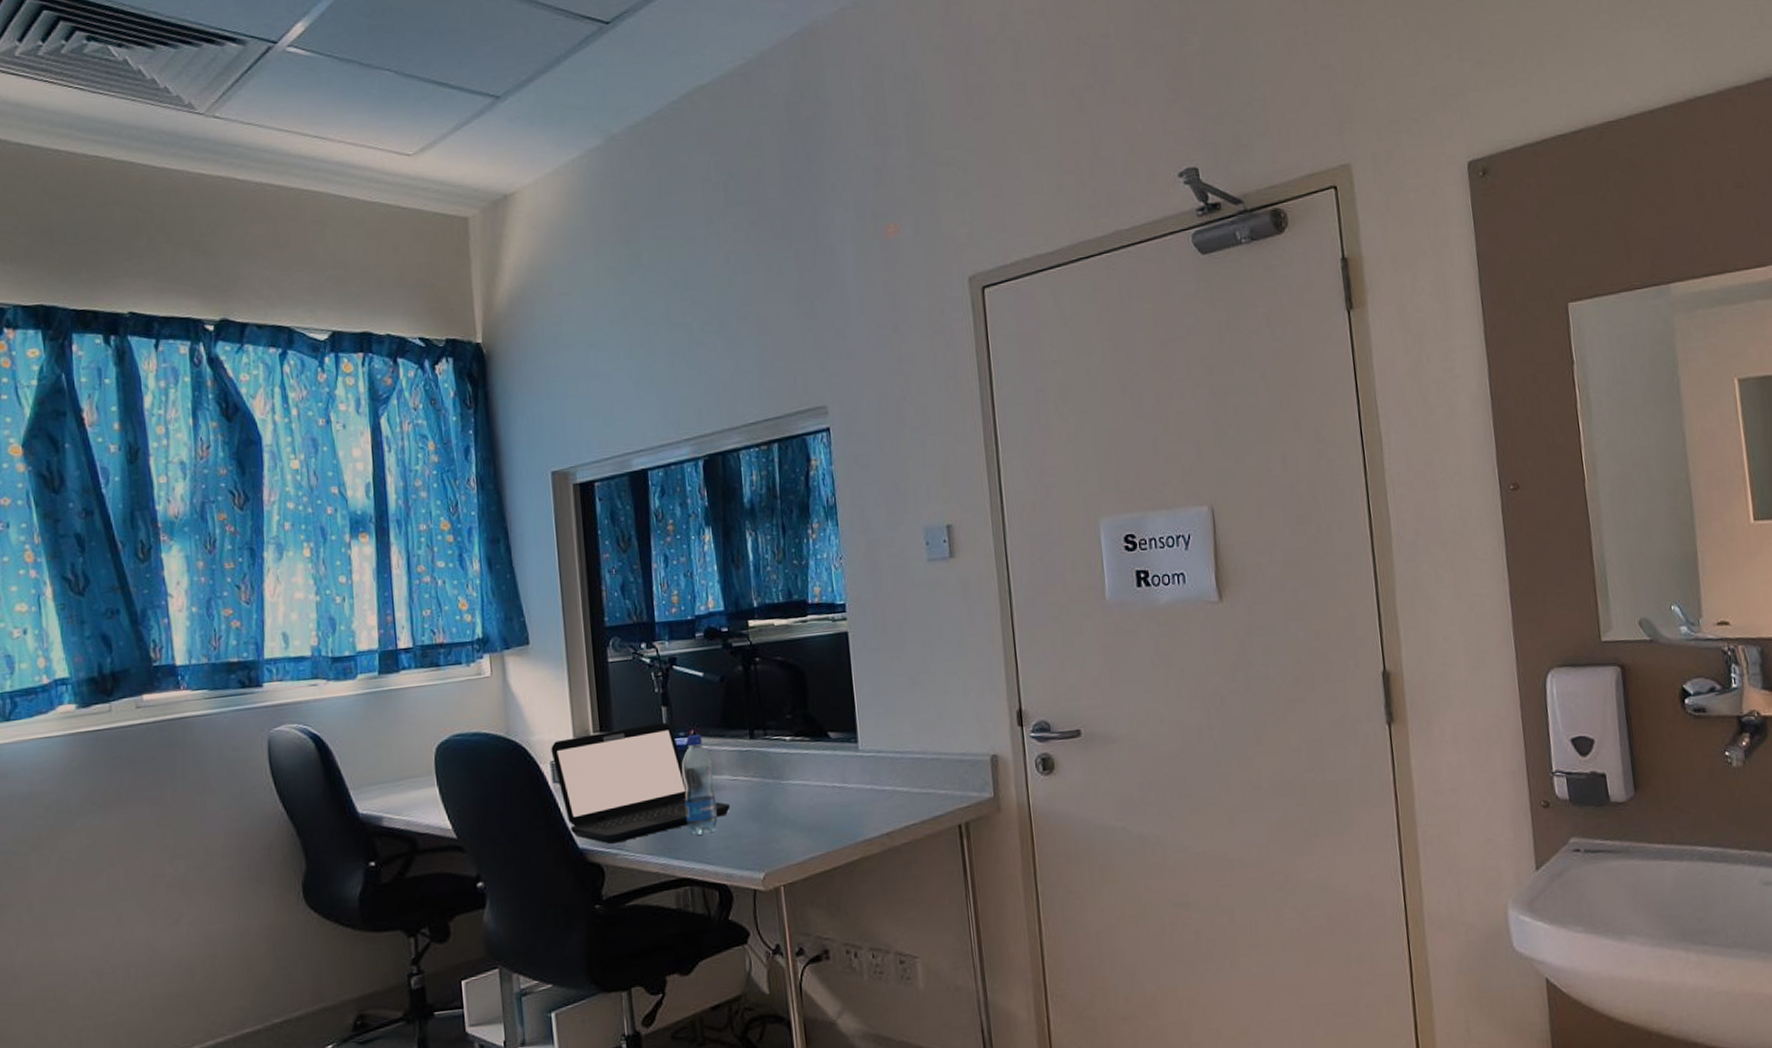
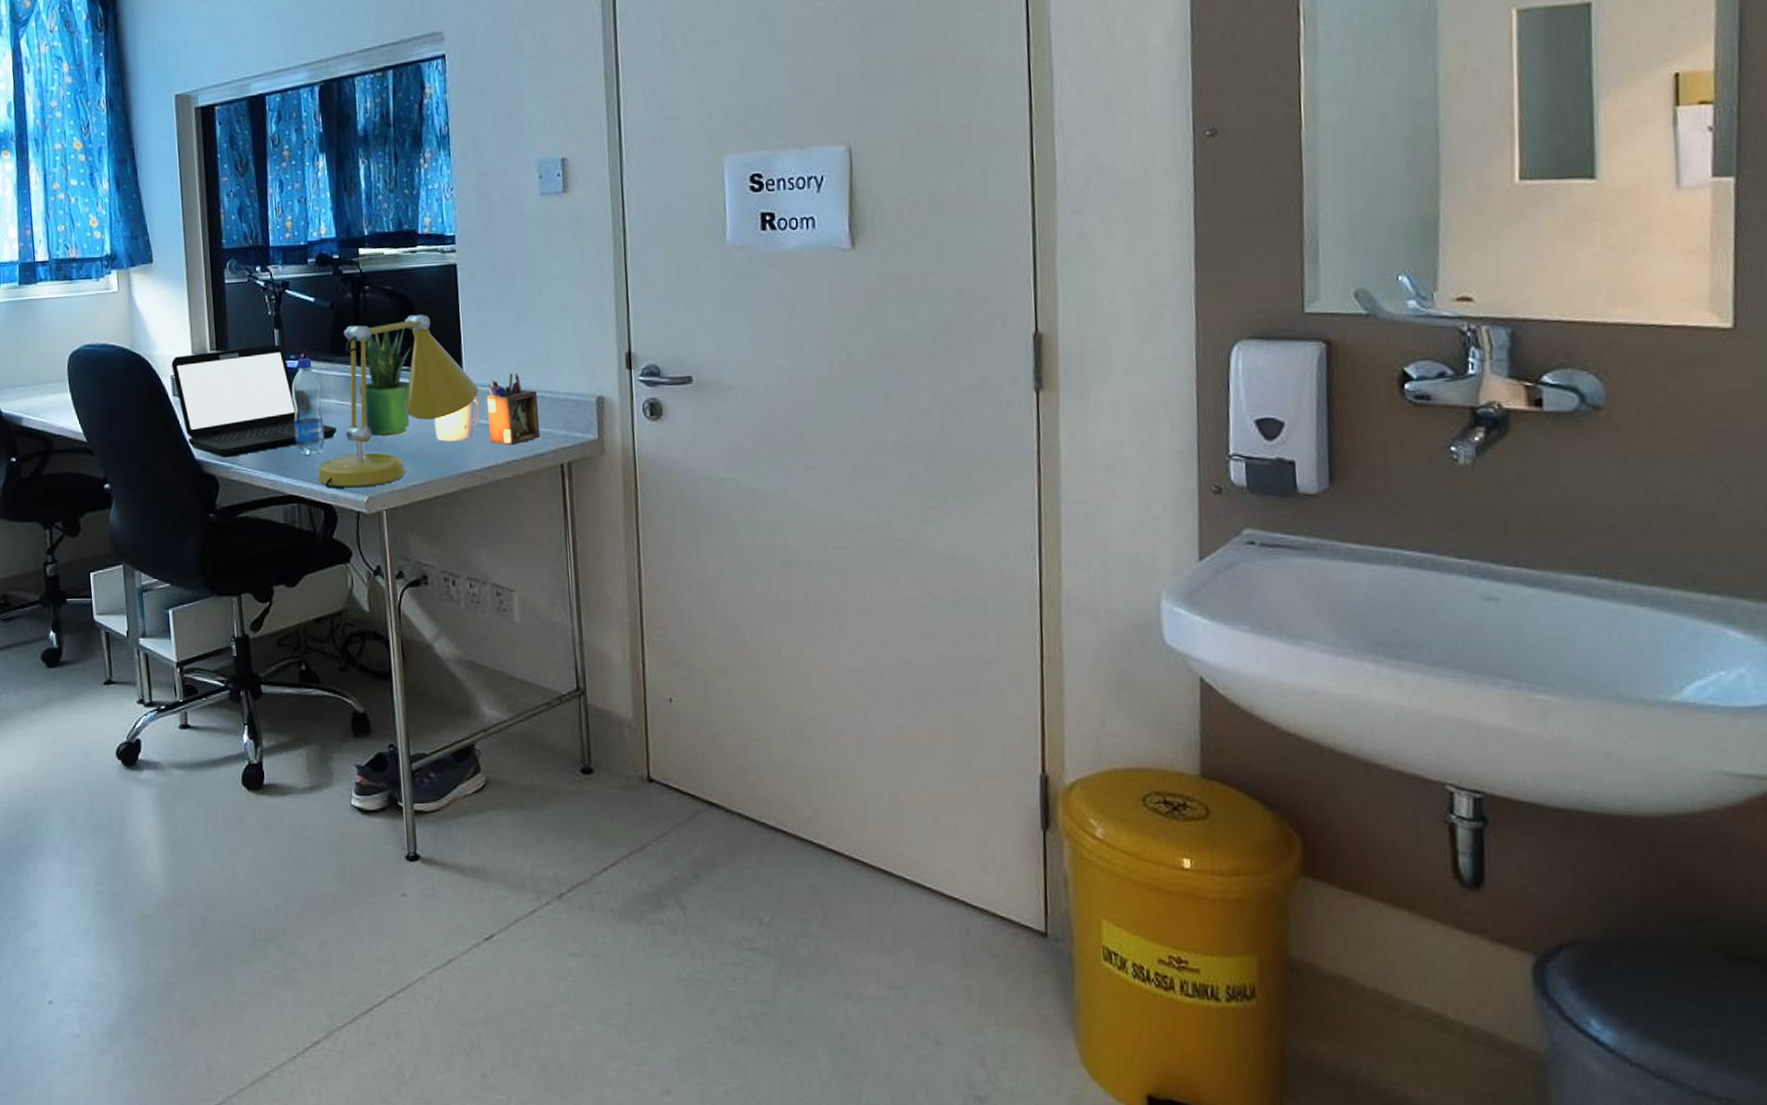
table lamp: none [710,683,875,868] -> present [317,314,479,489]
planter: none [752,699,806,809] -> present [359,328,412,436]
mug: none [830,765,878,811] -> present [434,398,481,442]
desk organizer: none [882,736,938,810] -> present [486,373,541,446]

